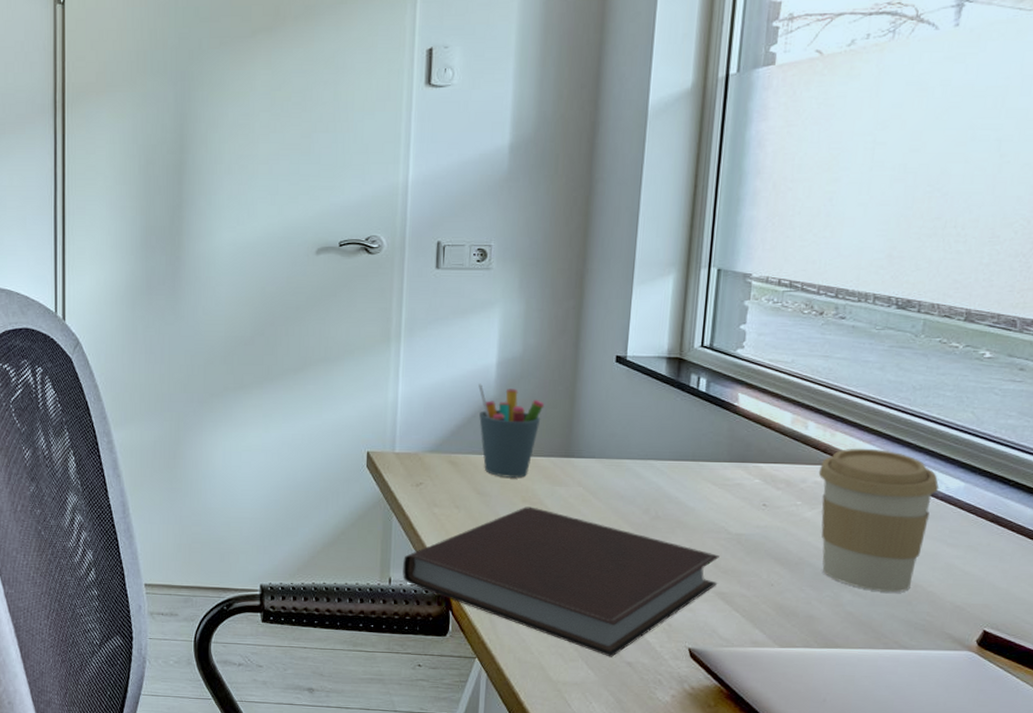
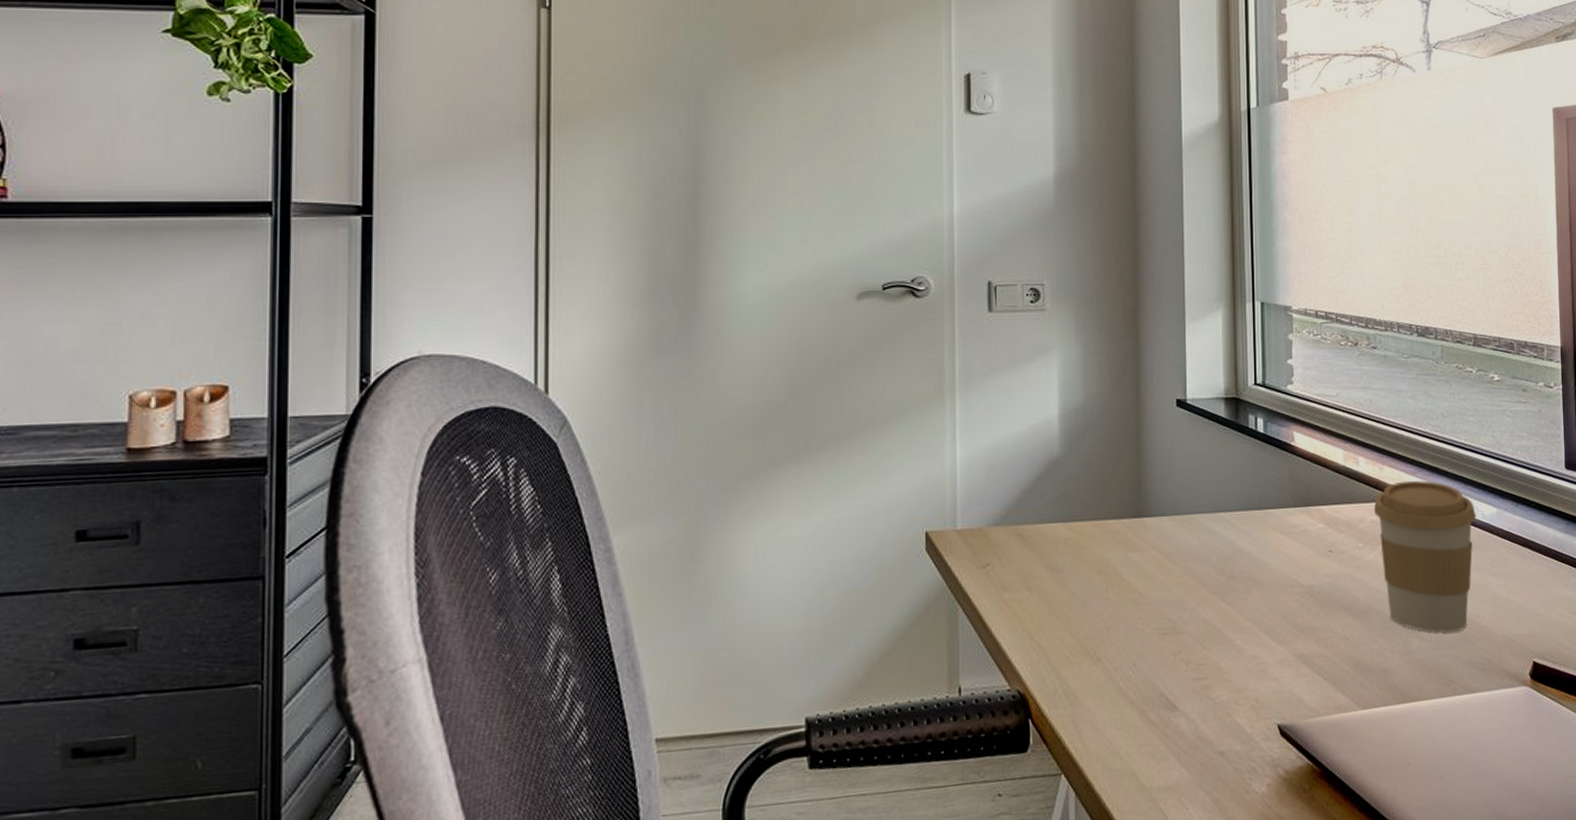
notebook: present [402,506,719,657] -> none [973,579,1298,749]
pen holder: present [478,383,545,478] -> none [1042,440,1111,548]

